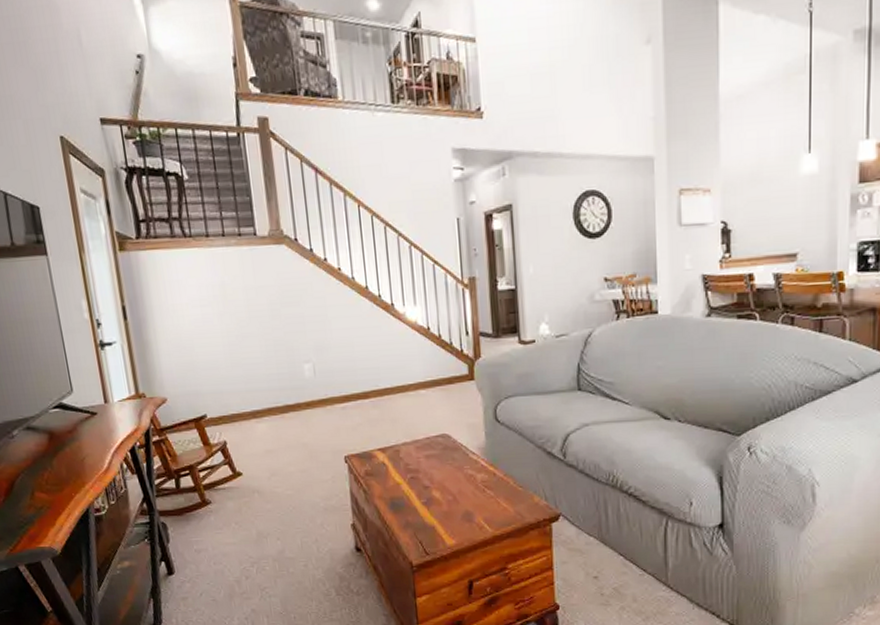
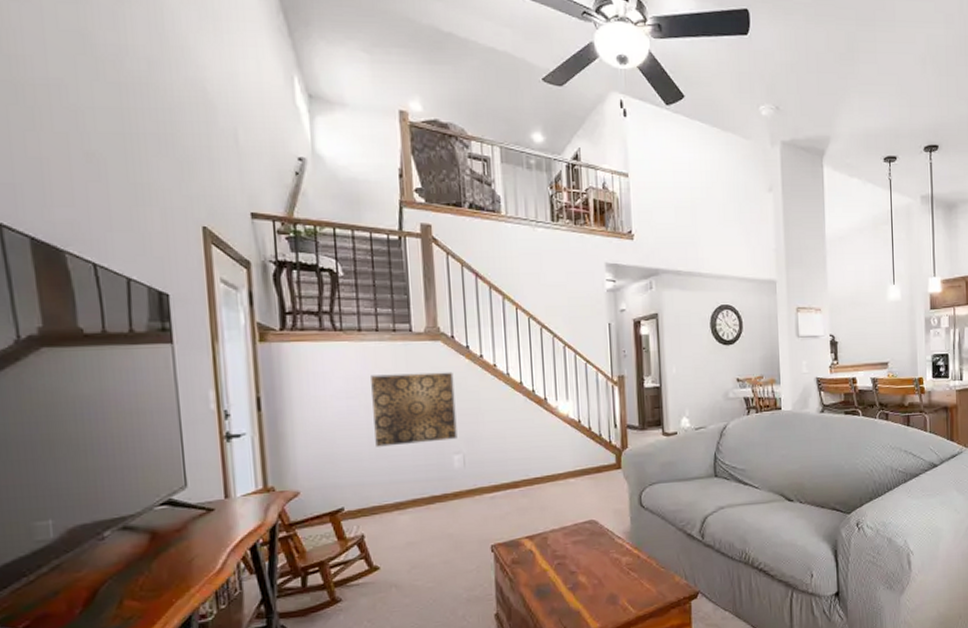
wall art: none [221,277,307,355] -> present [371,372,457,447]

